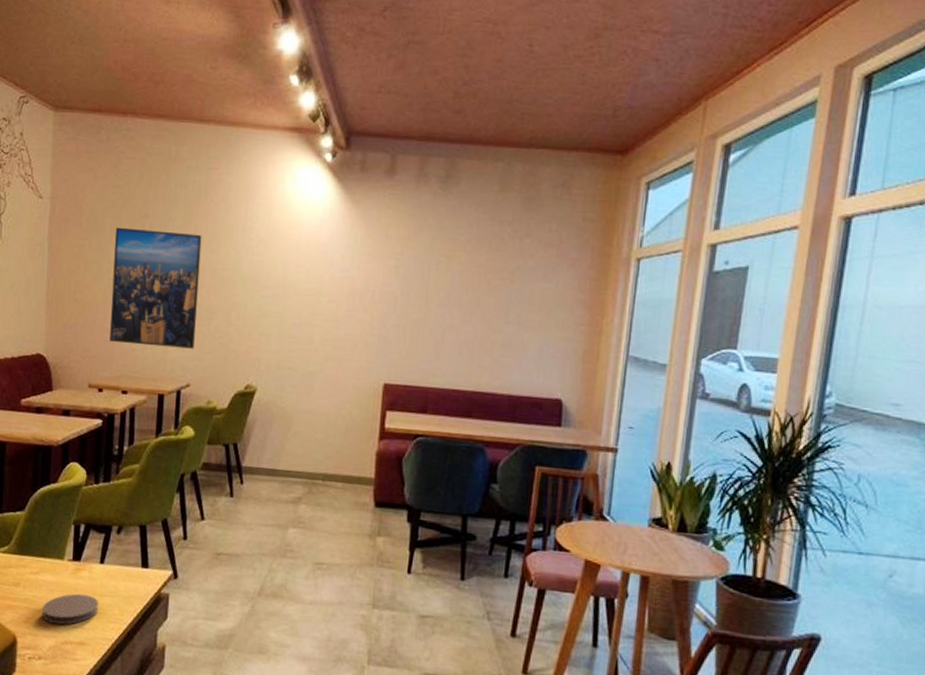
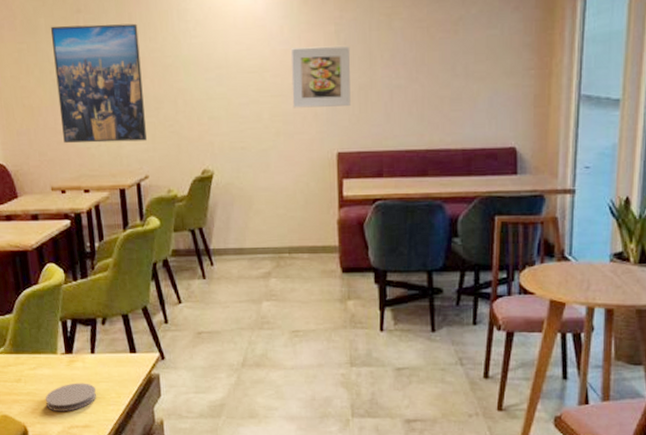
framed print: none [345,277,408,339] -> present [291,46,351,108]

